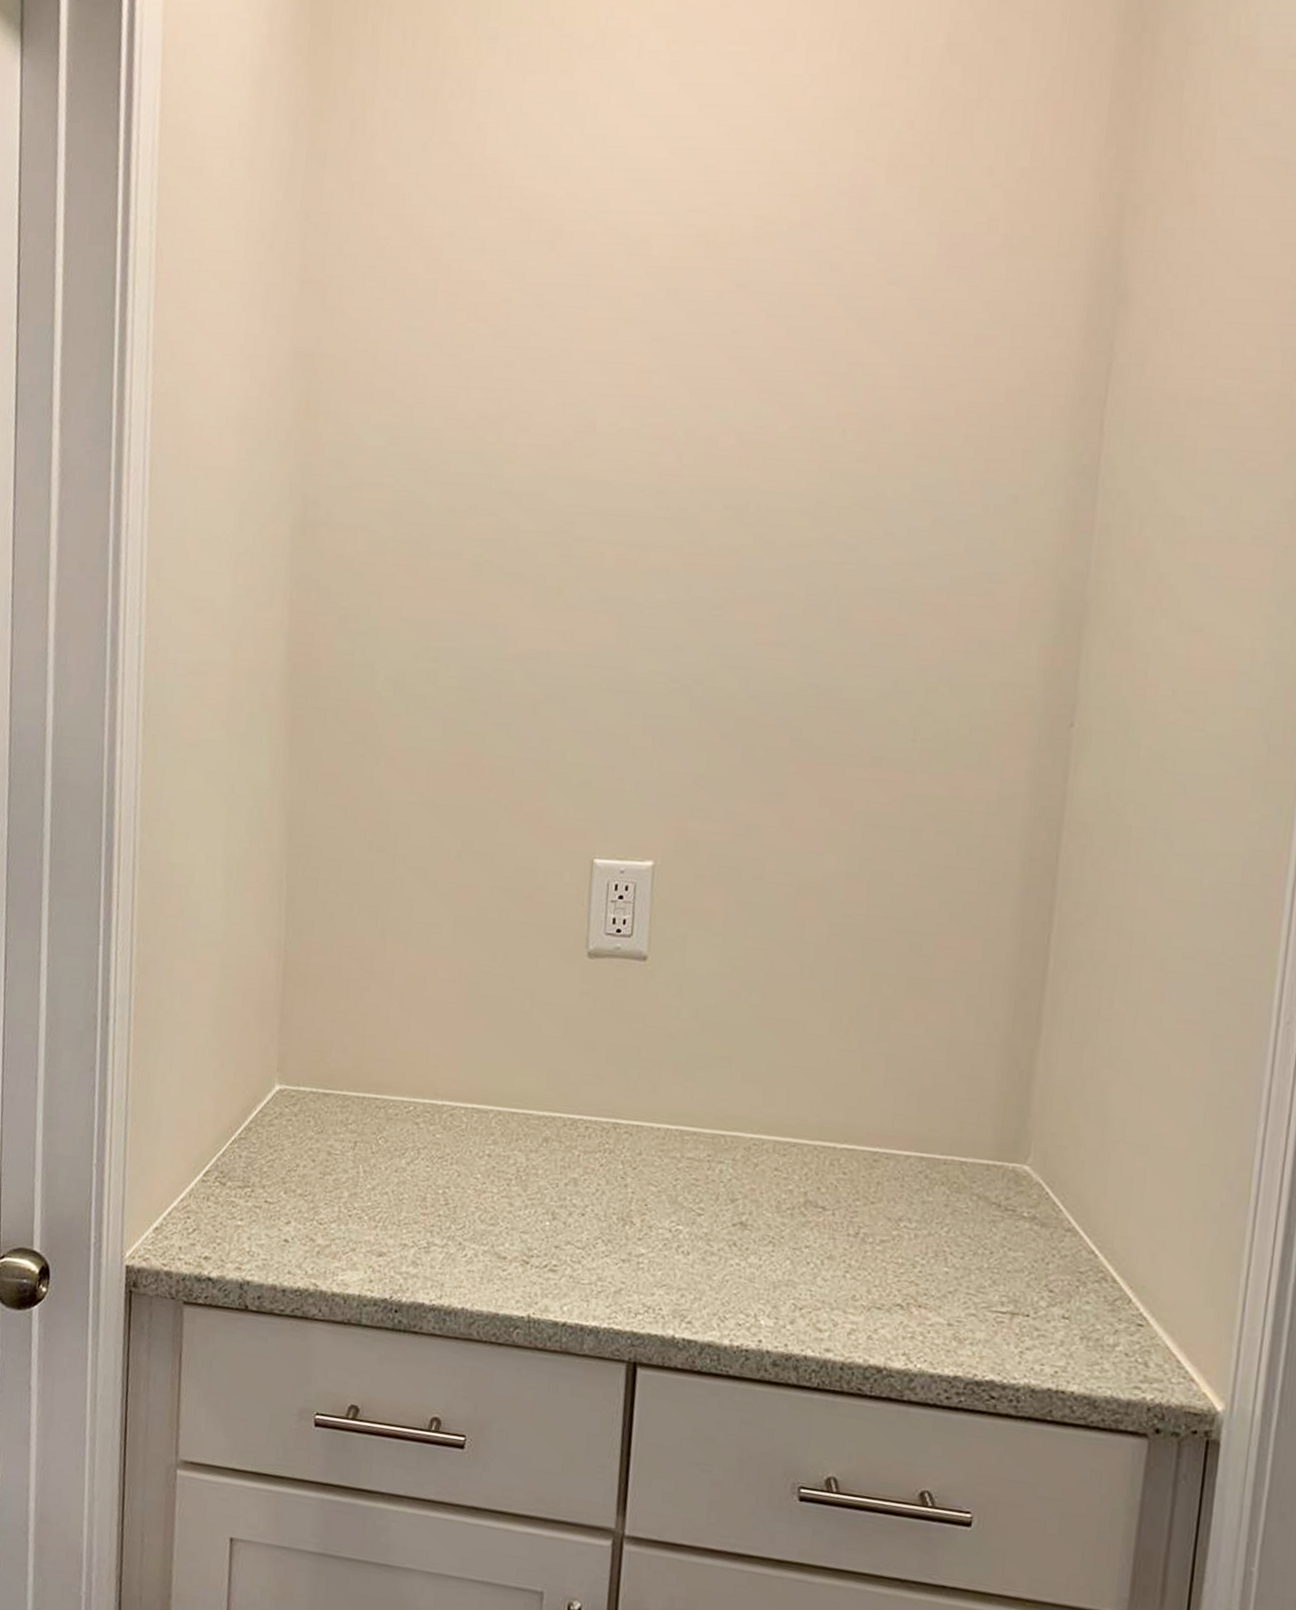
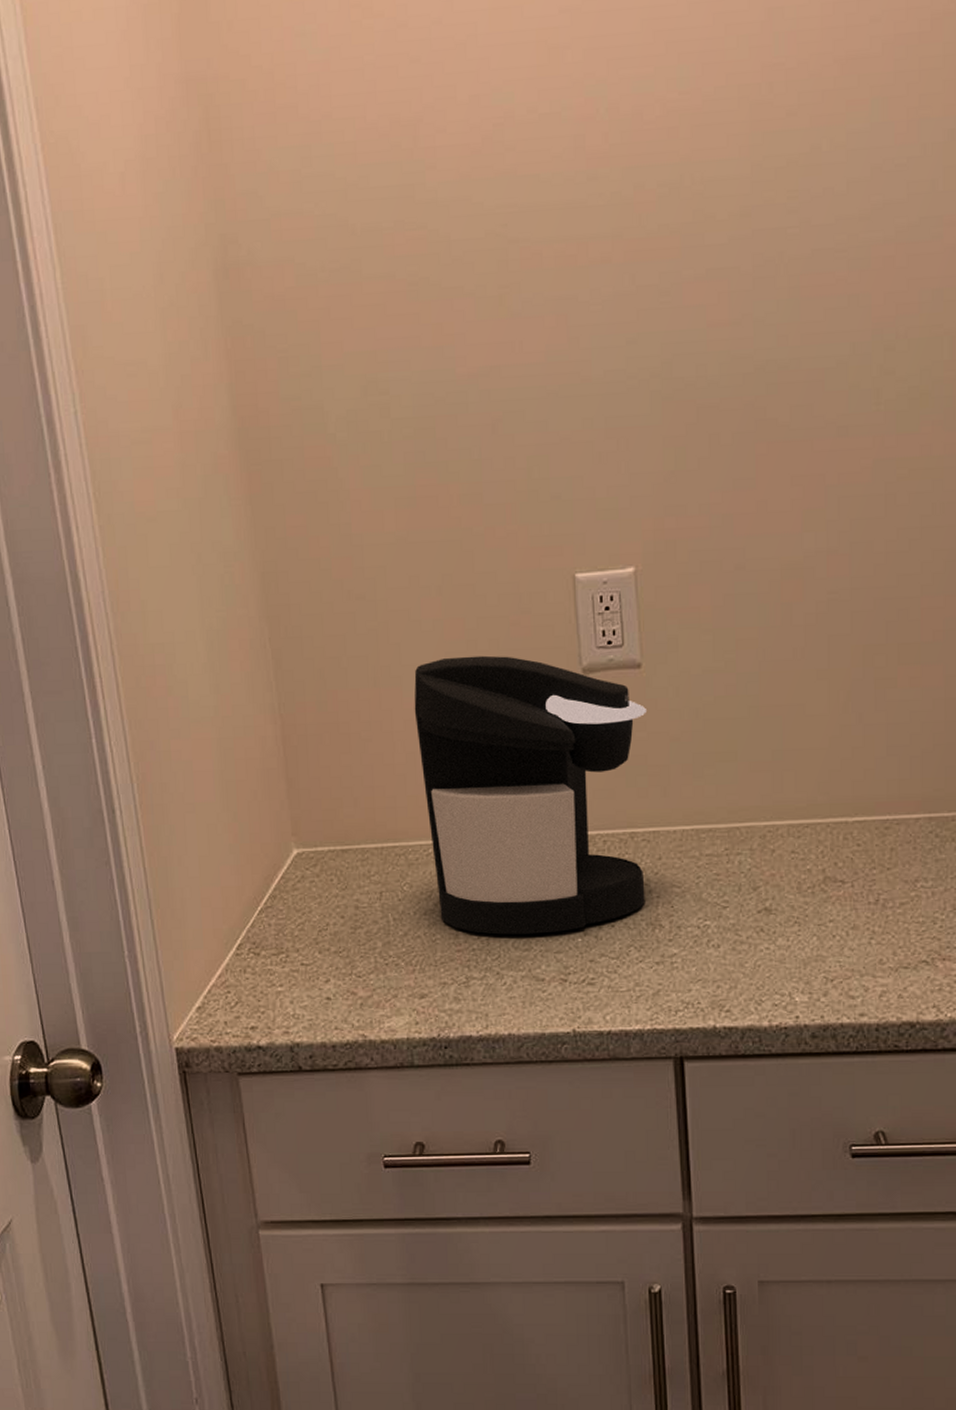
coffee maker: none [411,921,646,1212] -> present [414,655,646,935]

